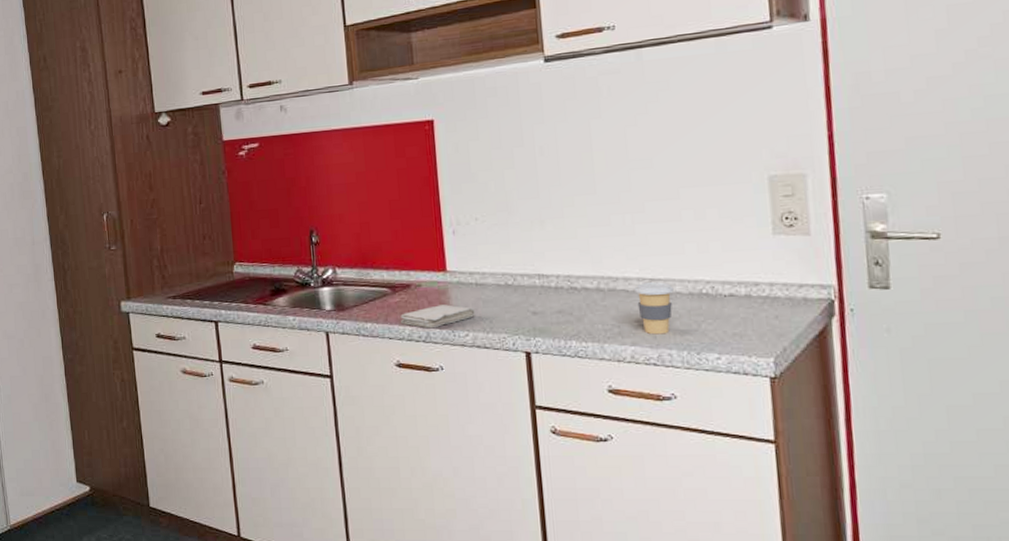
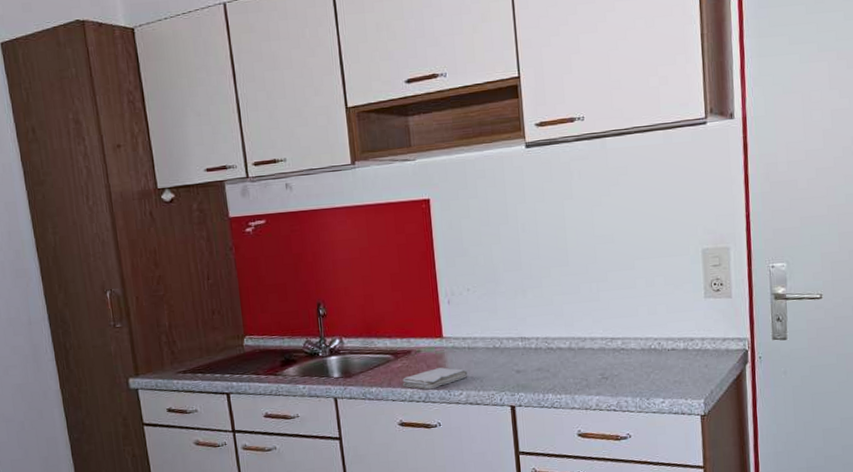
coffee cup: present [634,282,674,335] -> none [599,340,629,385]

